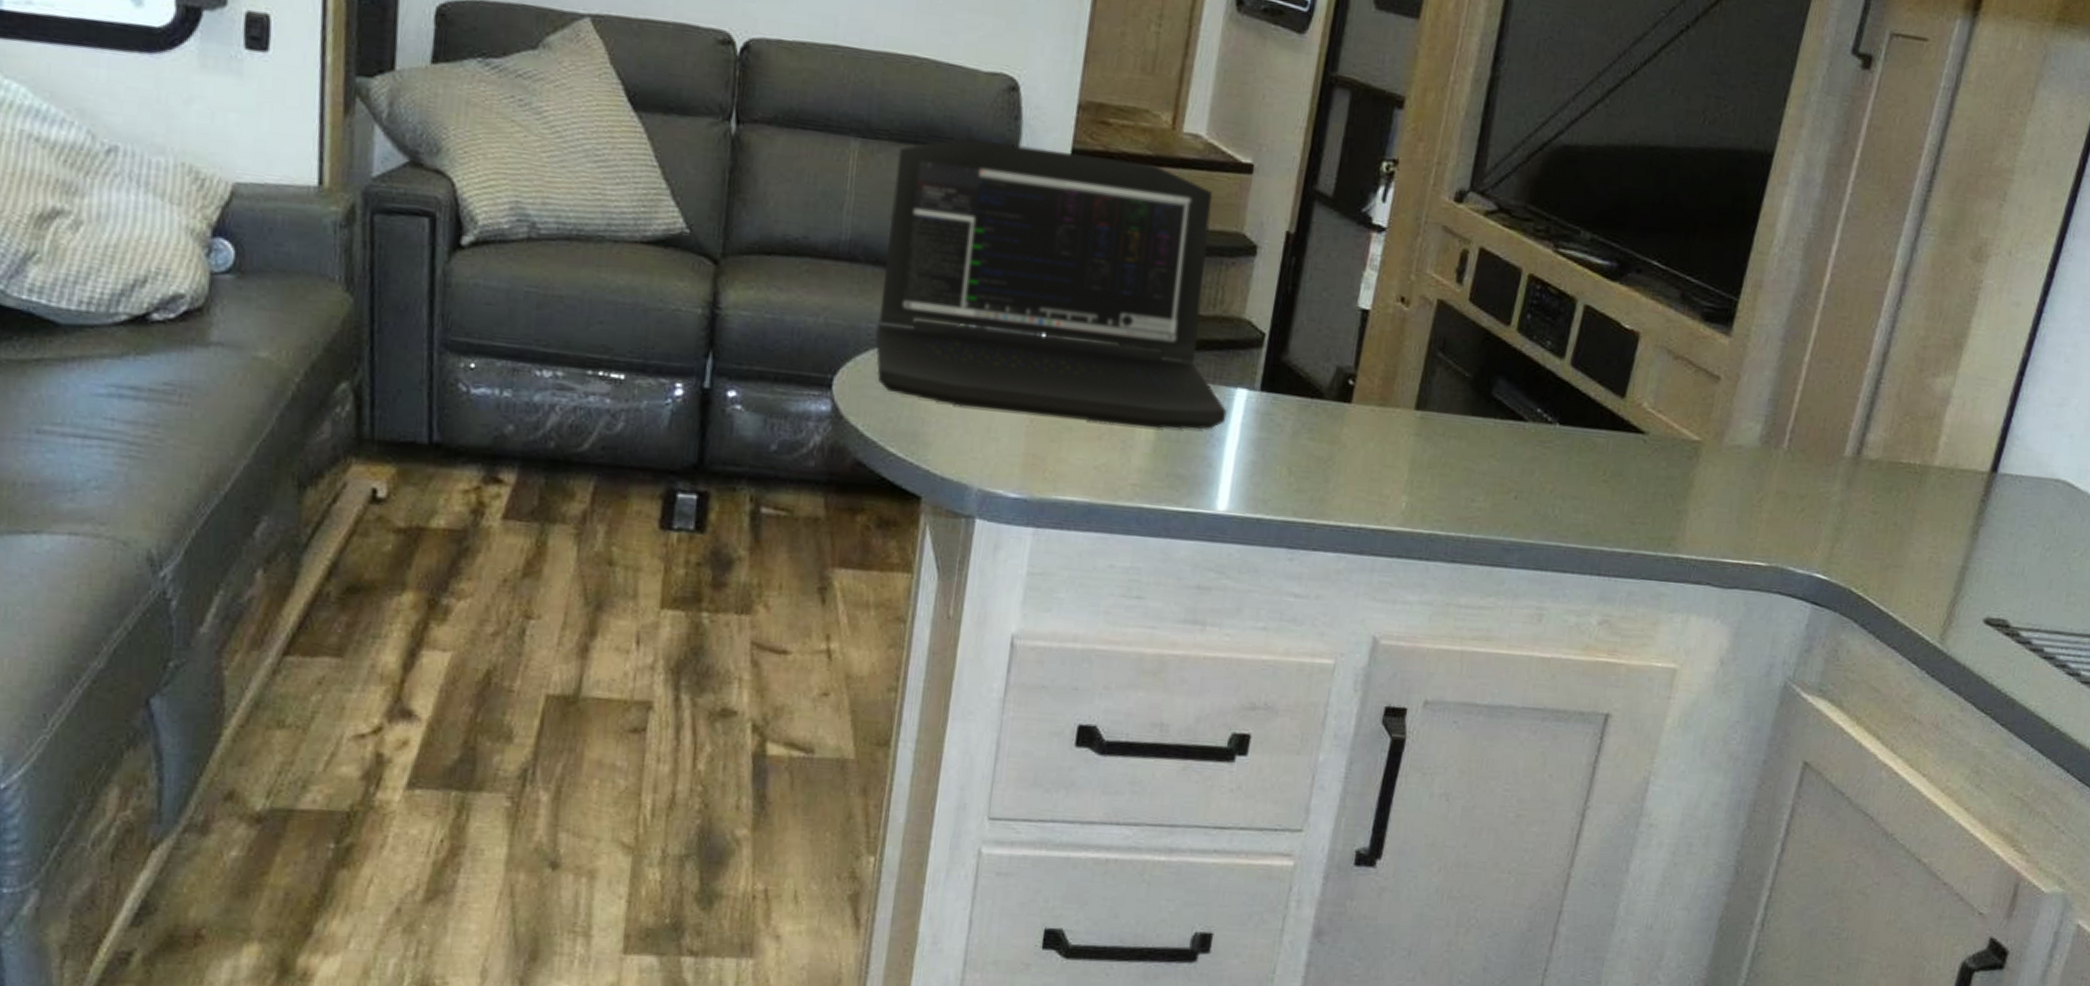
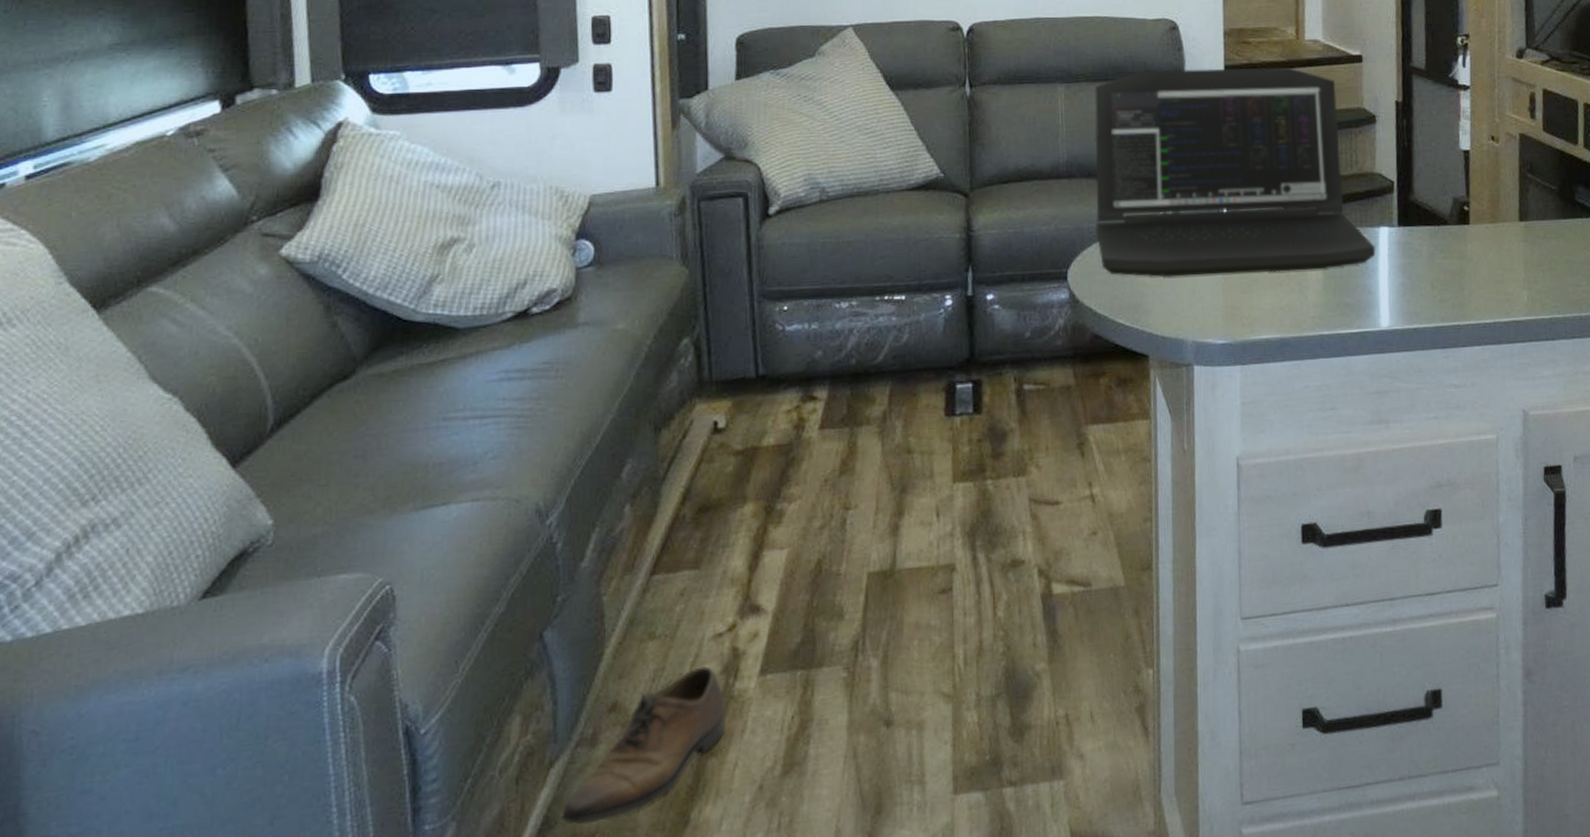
shoe: none [161,767,364,917] -> present [560,665,726,825]

